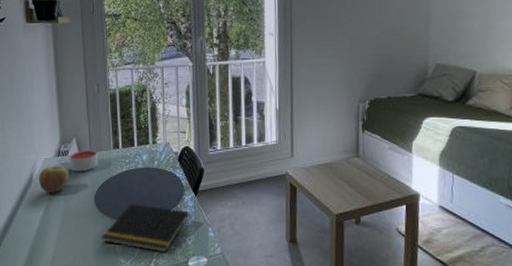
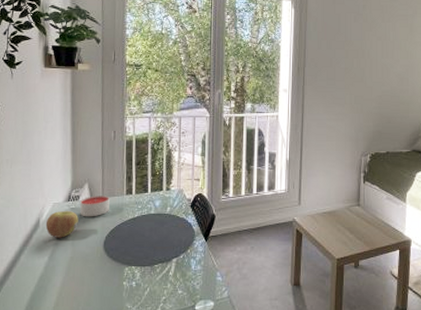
notepad: present [101,203,191,253] -> none [107,248,200,297]

